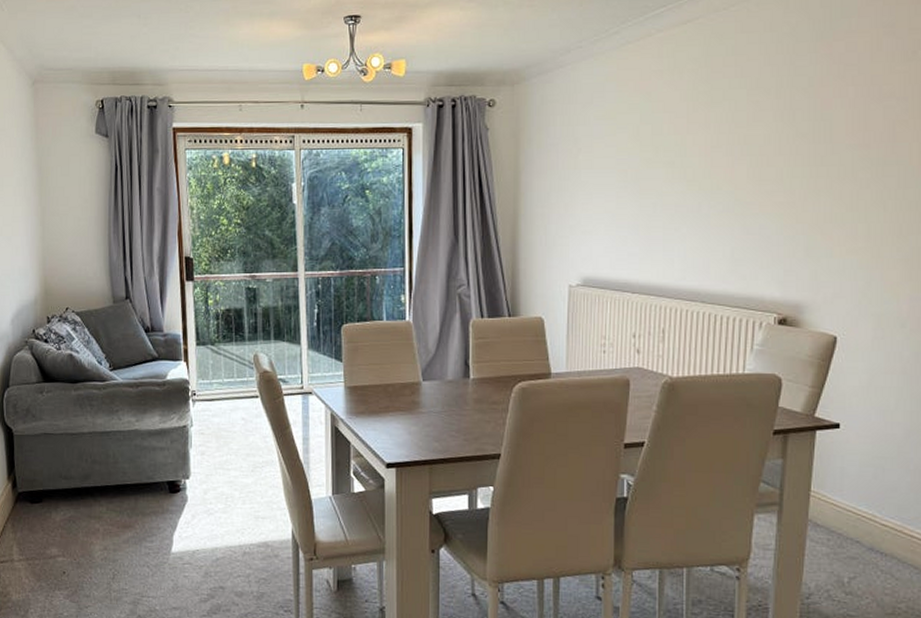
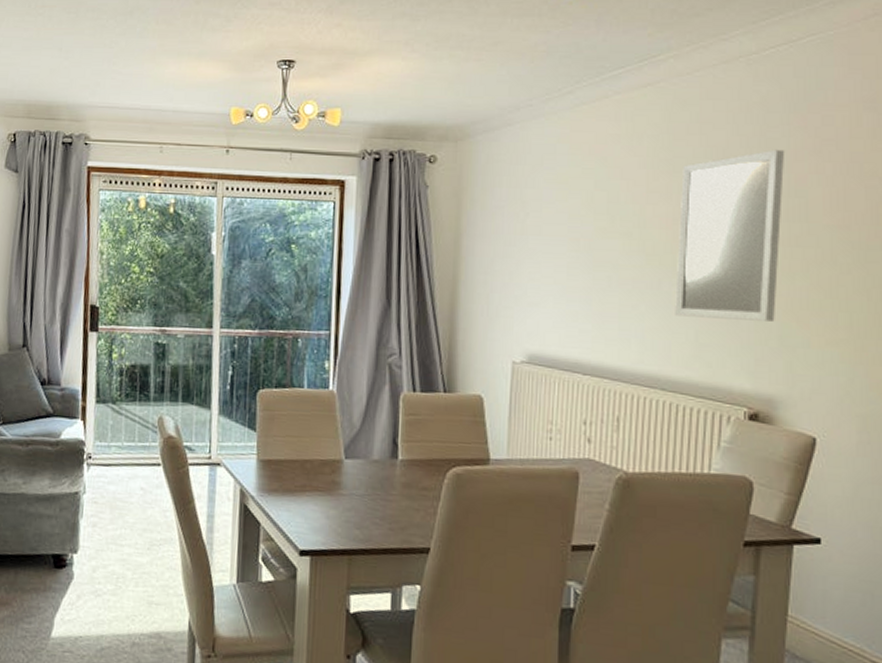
home mirror: none [713,76,813,235] -> present [675,149,785,322]

